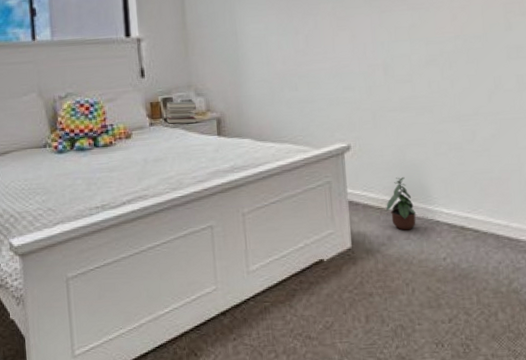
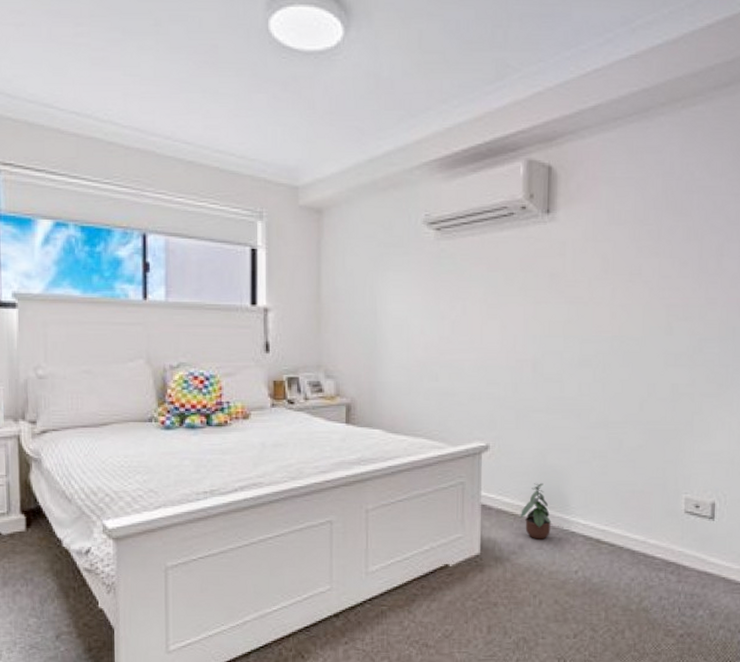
books: present [166,101,197,124] -> none [290,382,324,408]

